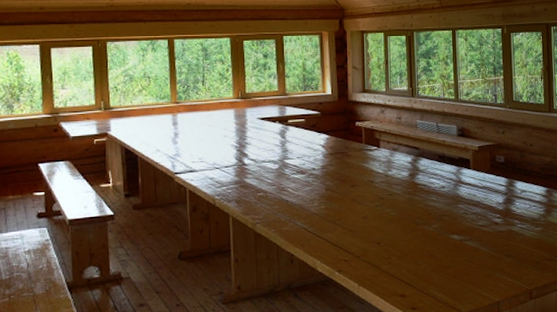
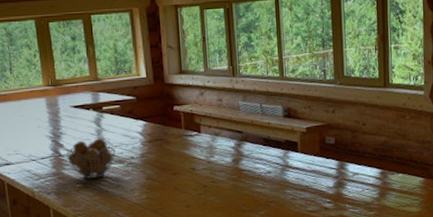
fruit basket: none [249,149,299,188] -> present [65,138,117,179]

